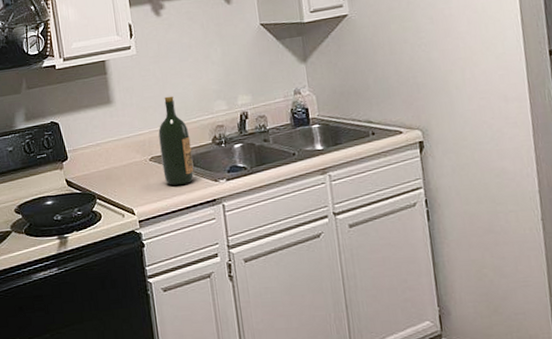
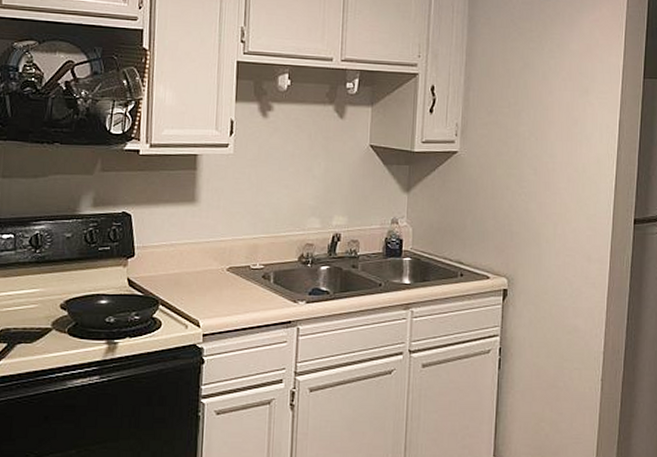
wine bottle: present [158,96,194,186] -> none [239,204,276,302]

